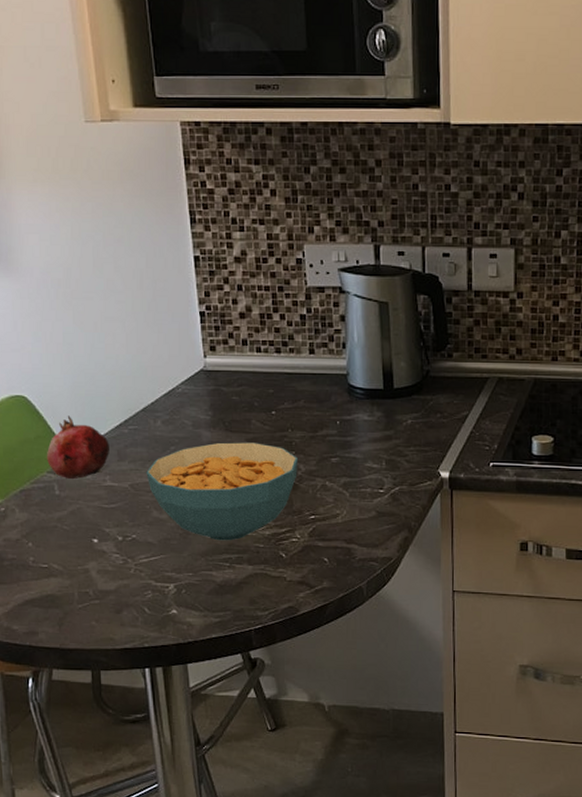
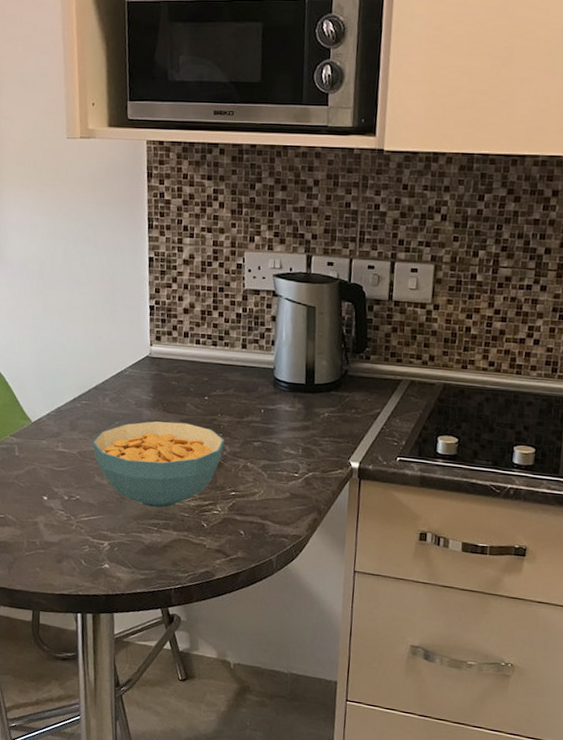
fruit: present [47,416,109,480] -> none [11,388,64,444]

